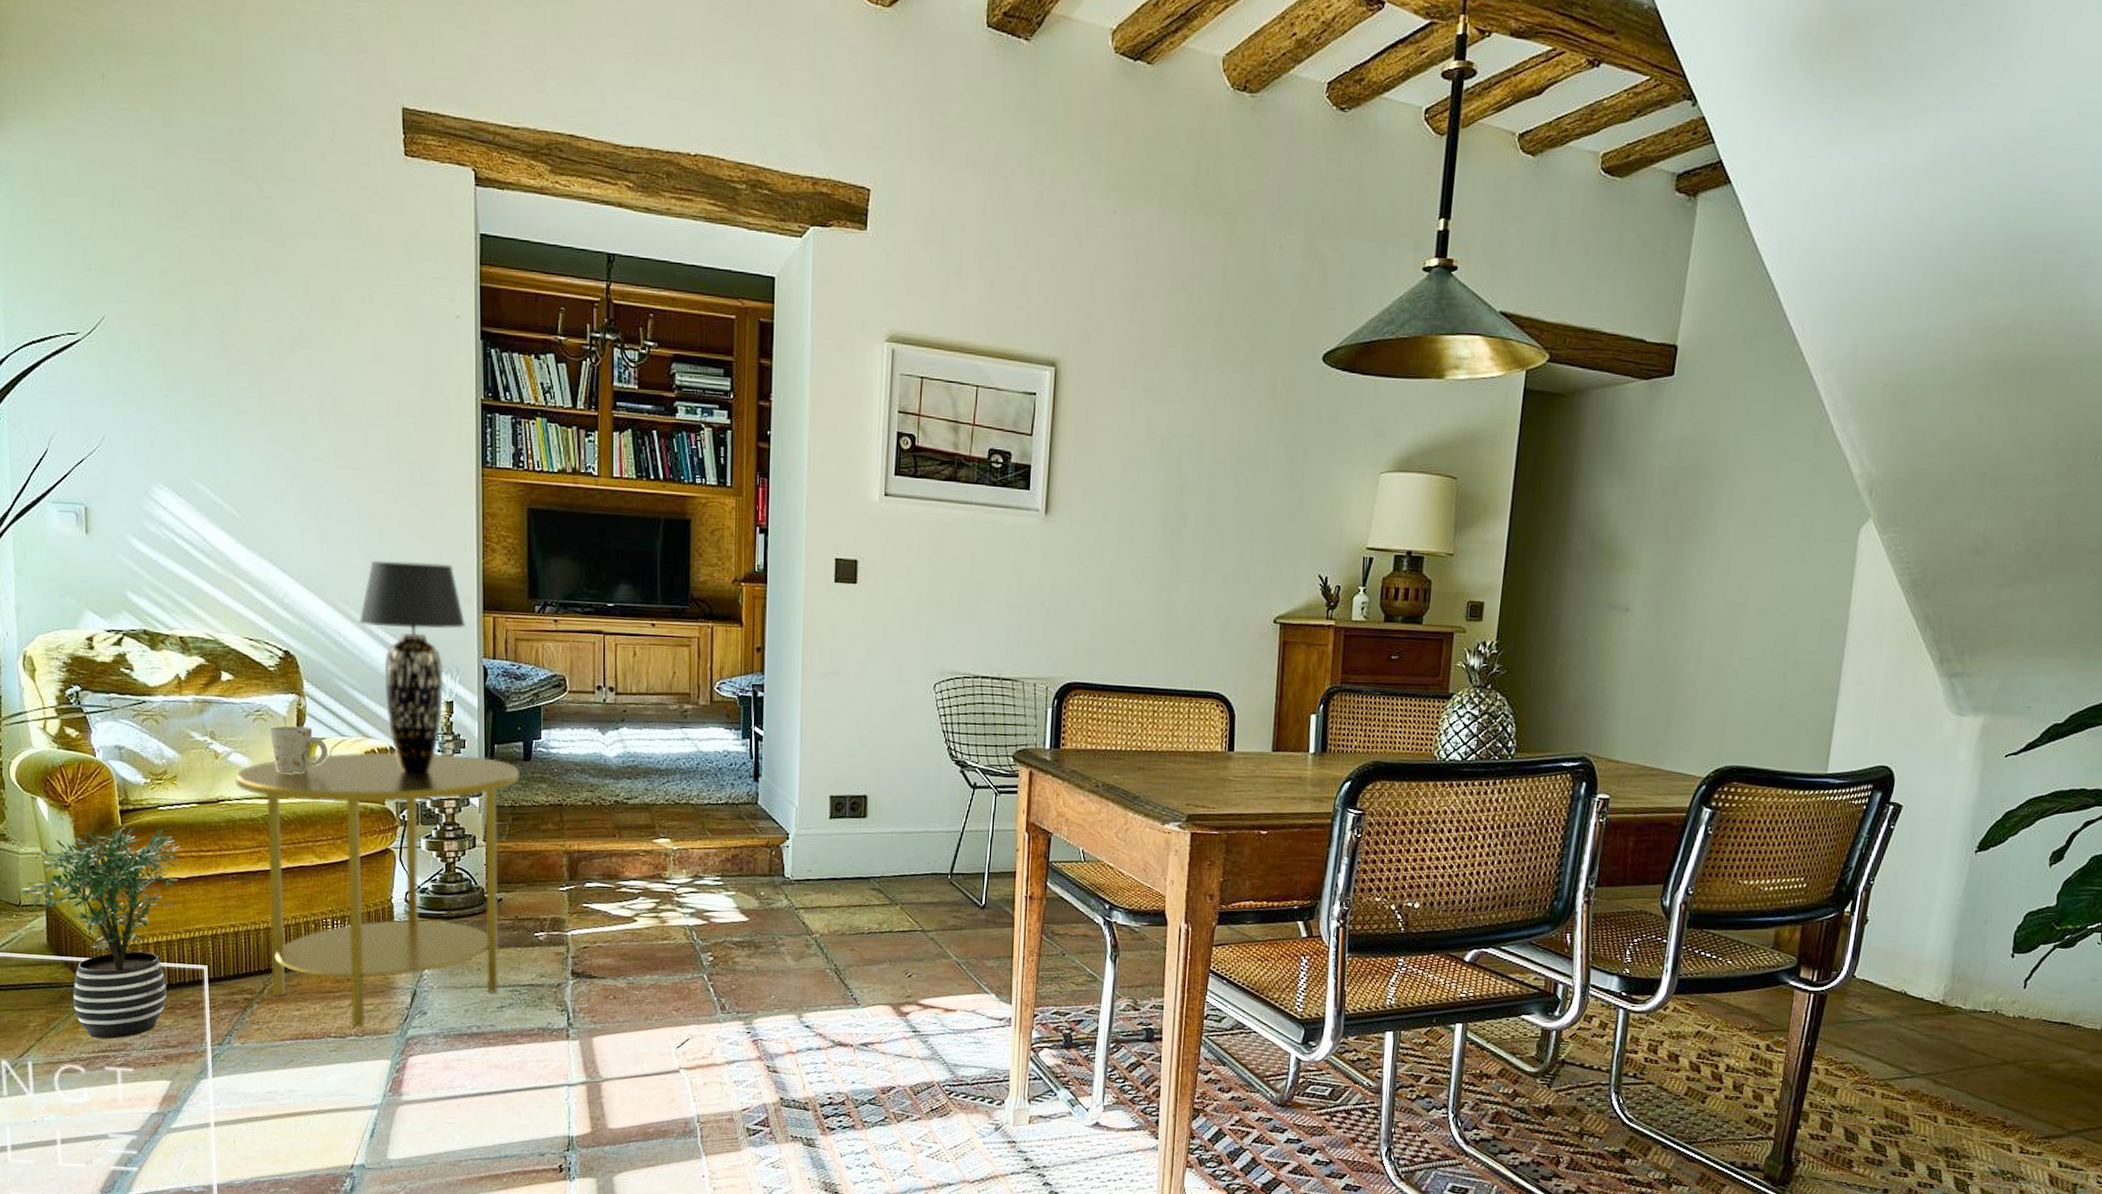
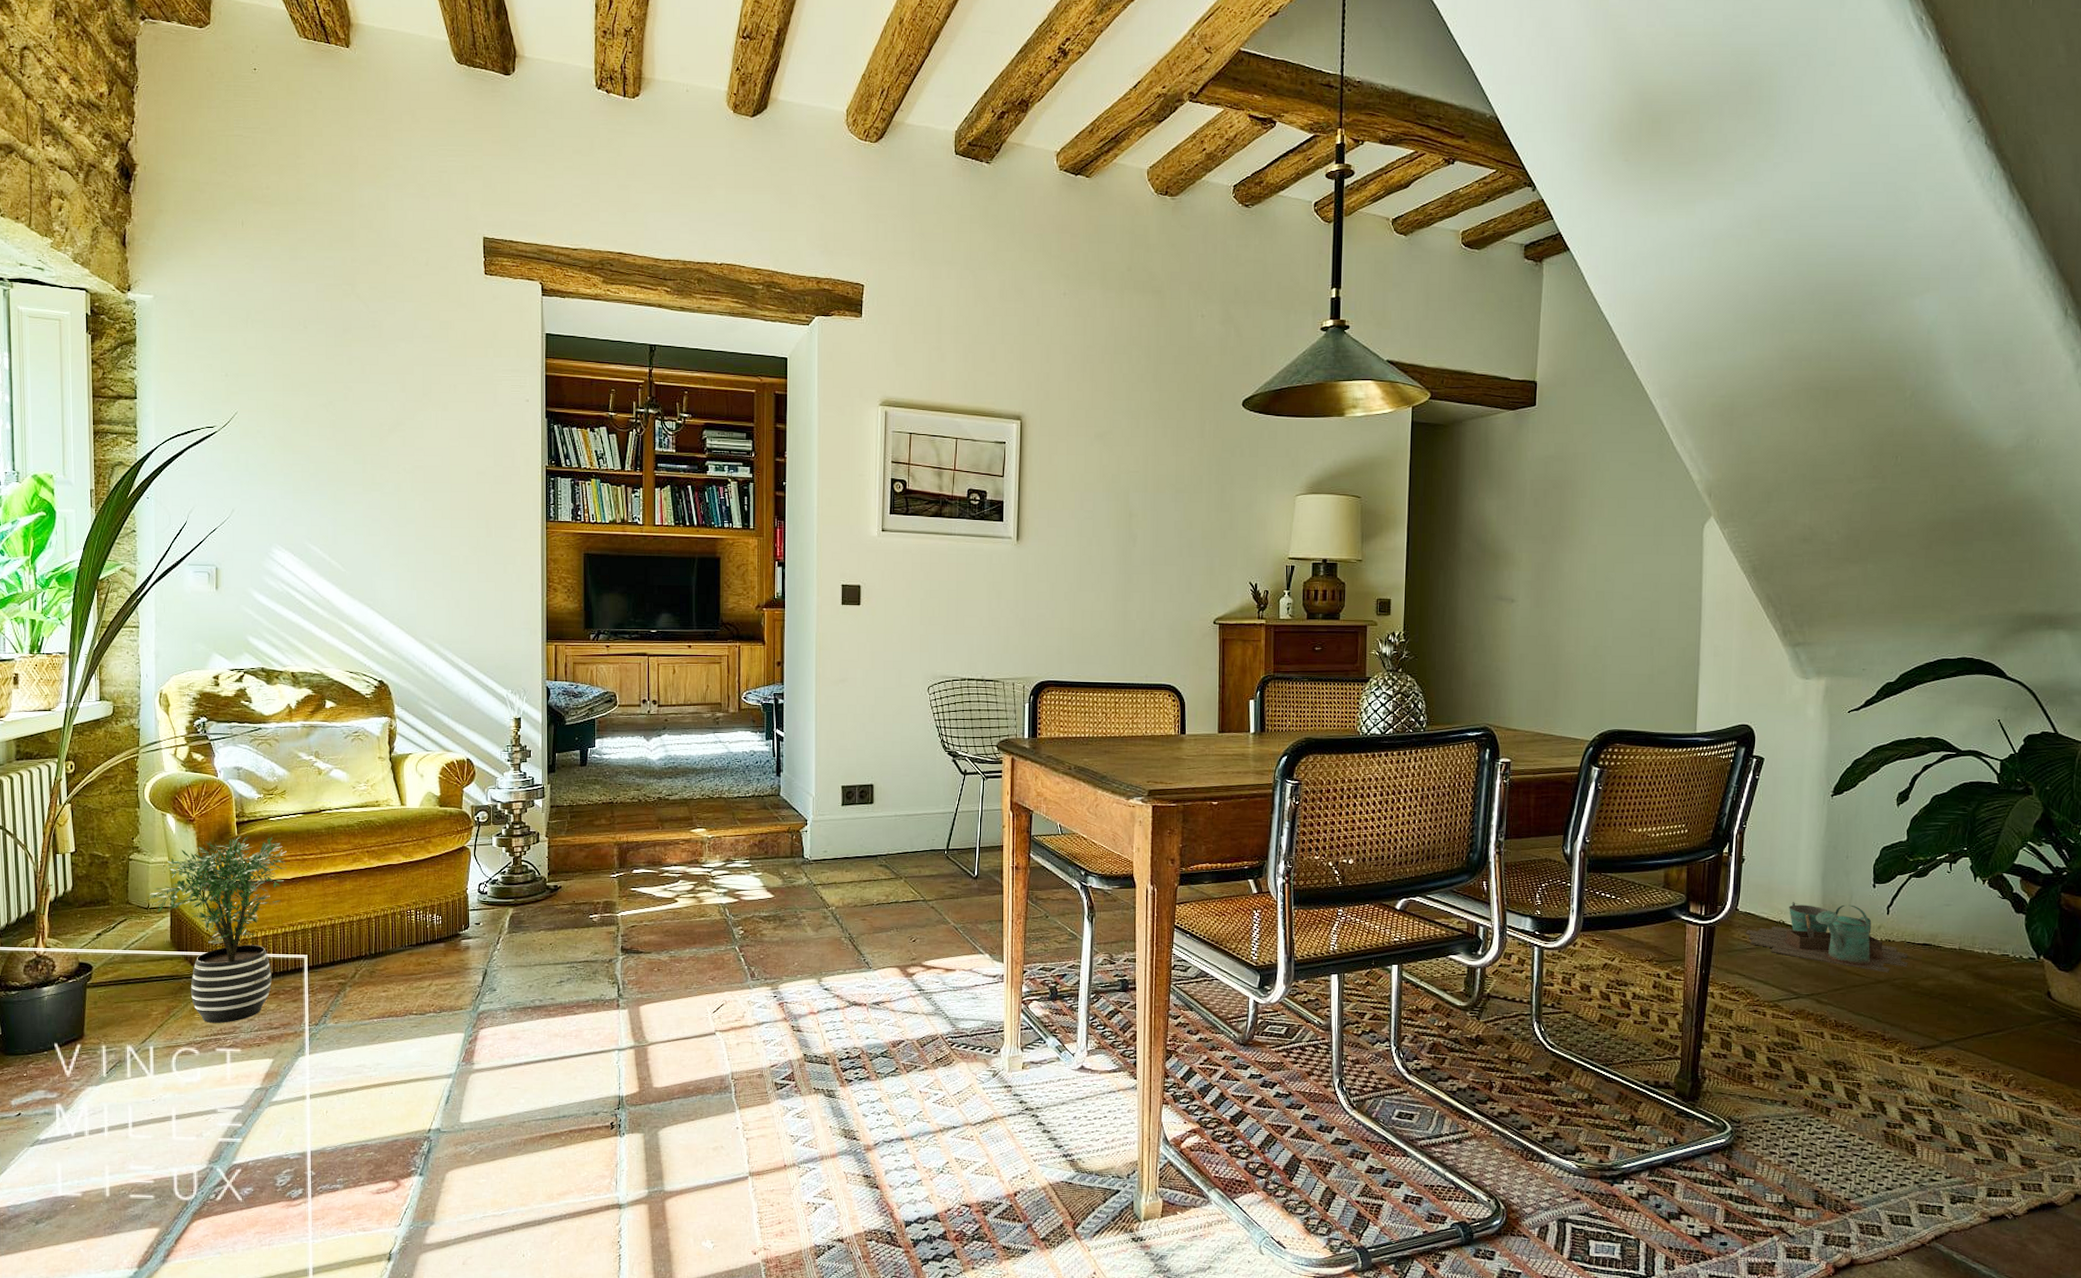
side table: present [235,751,520,1027] -> none [335,763,577,1004]
mug: present [270,725,328,773] -> none [366,744,415,785]
table lamp: present [358,560,465,774] -> none [442,602,531,781]
watering can: none [1860,969,2042,1053] -> present [1745,901,1908,973]

